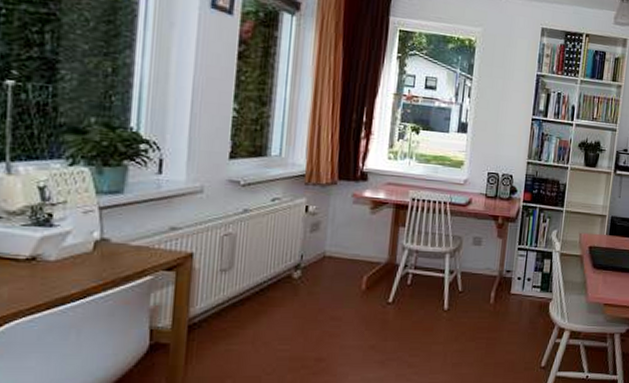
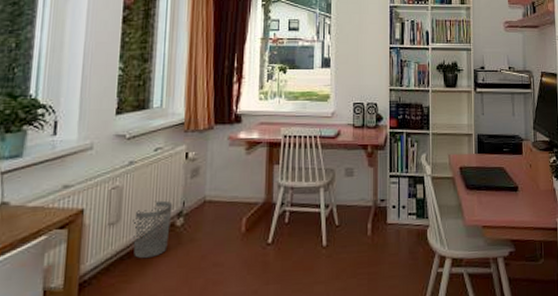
wastebasket: none [246,251,290,307] -> present [133,200,173,259]

